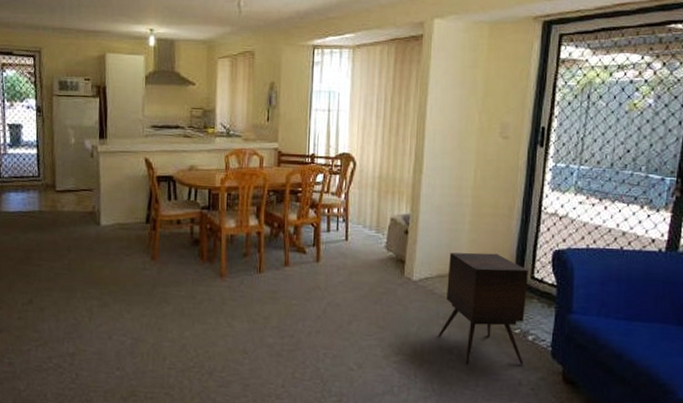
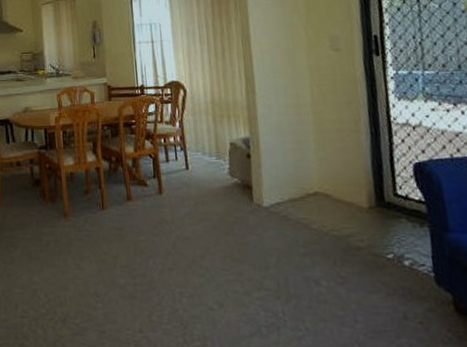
side table: present [439,252,528,365] -> none [298,171,405,298]

